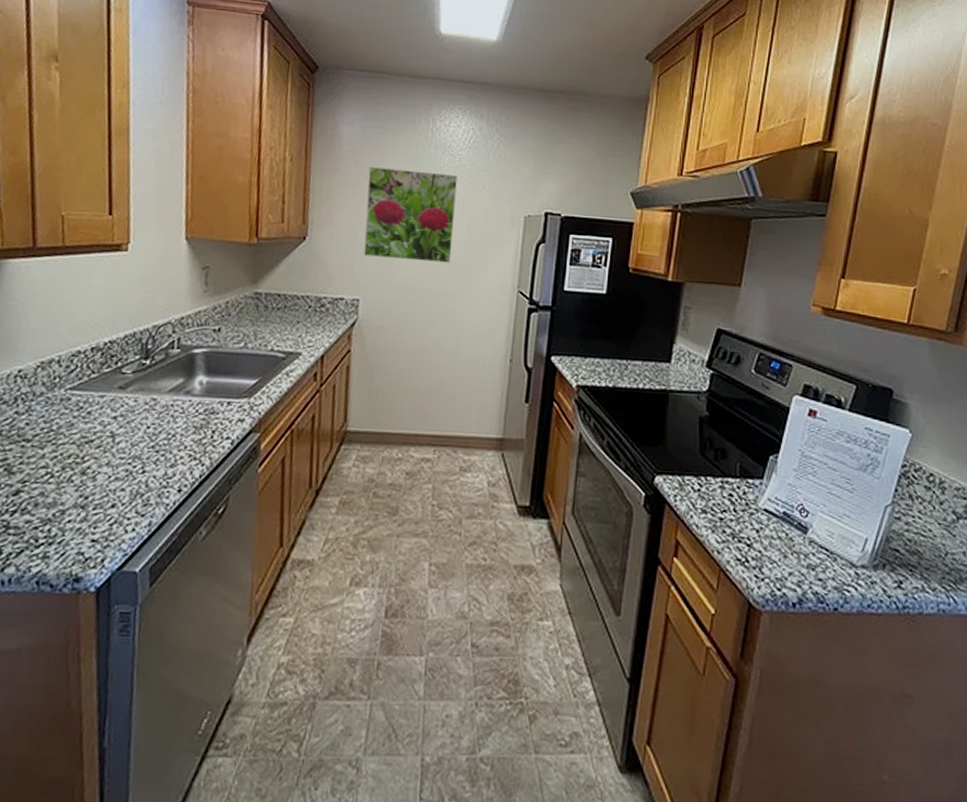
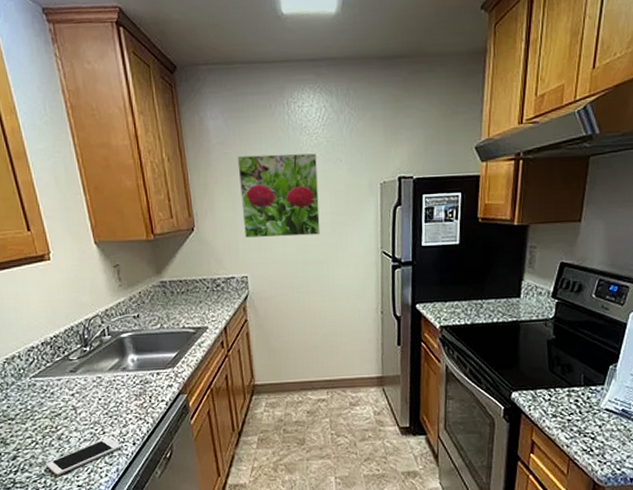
cell phone: none [56,478,162,524] -> present [45,437,122,476]

